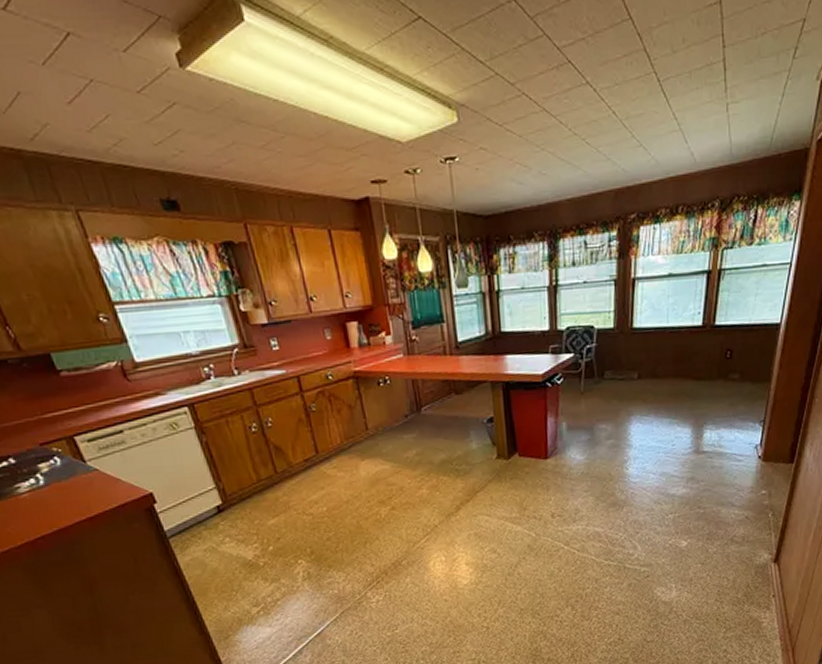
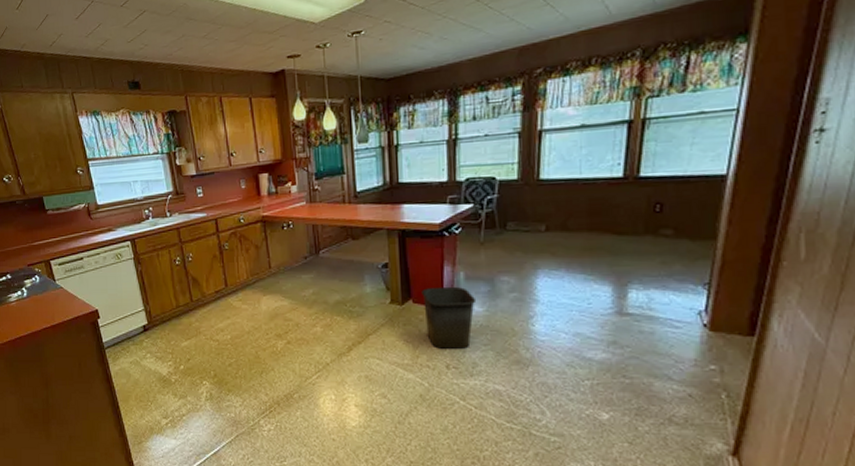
waste bin: none [527,436,578,499] -> present [421,286,477,349]

